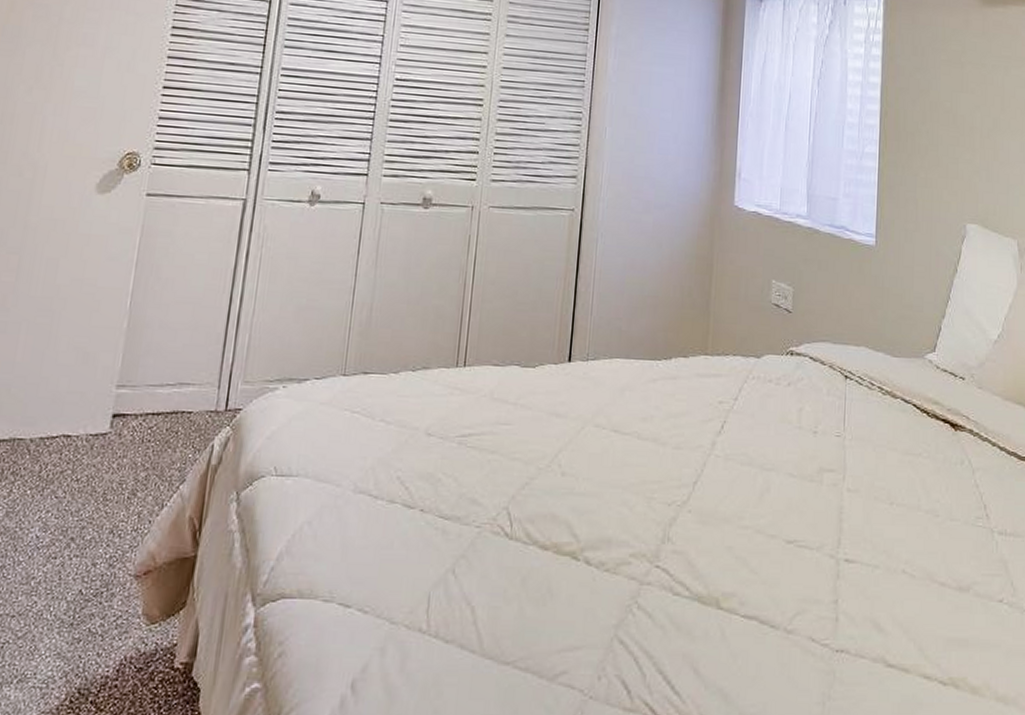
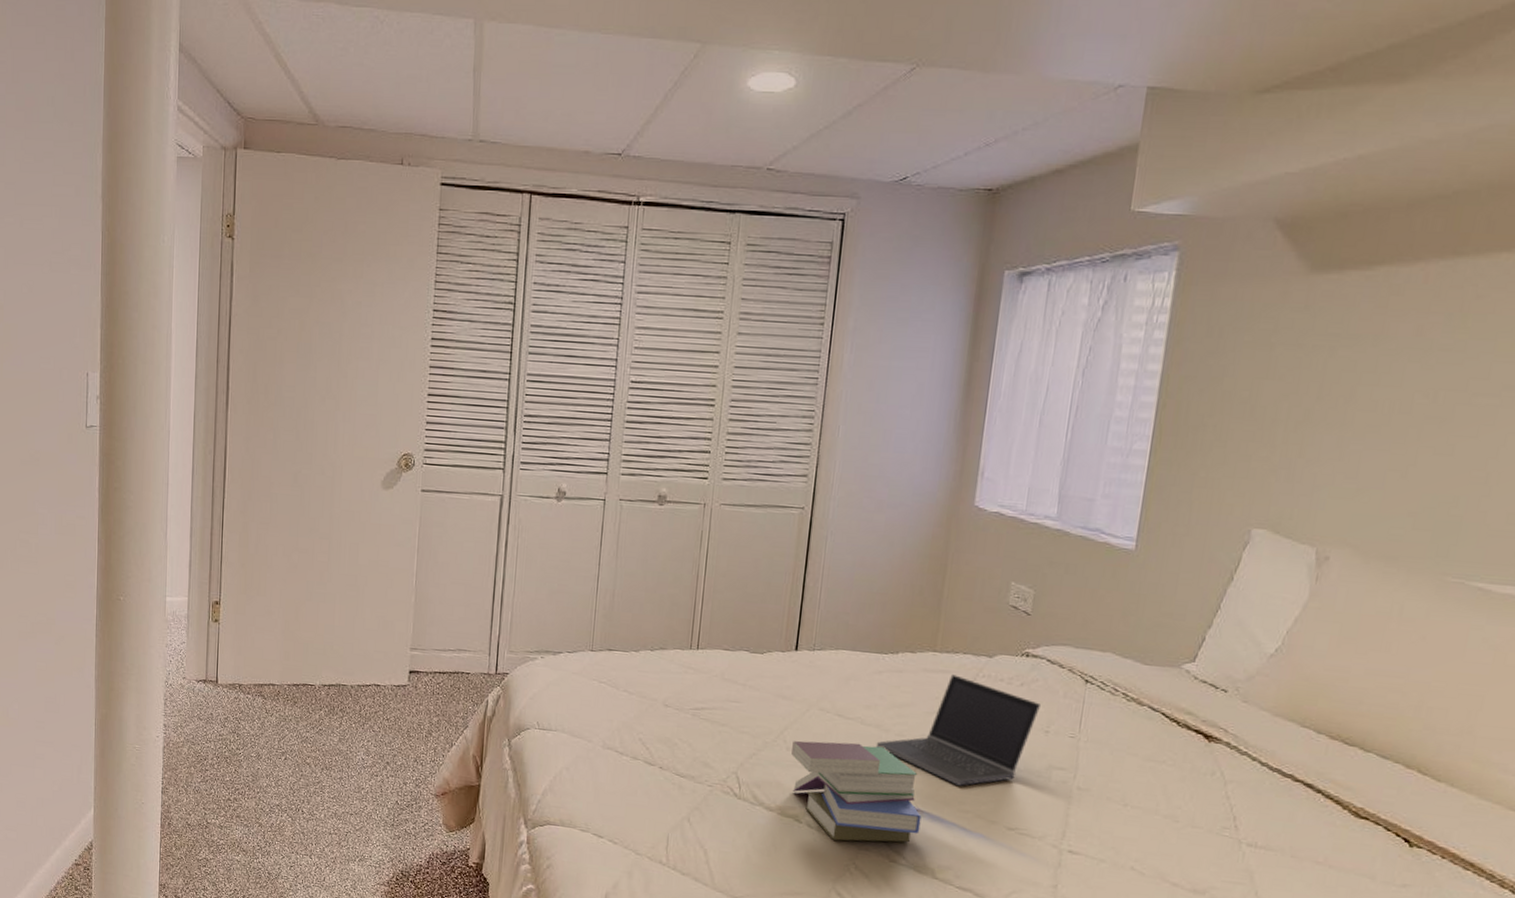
book: none [567,460,703,577] -> present [791,740,922,843]
laptop computer: none [653,378,807,499] -> present [876,674,1040,786]

